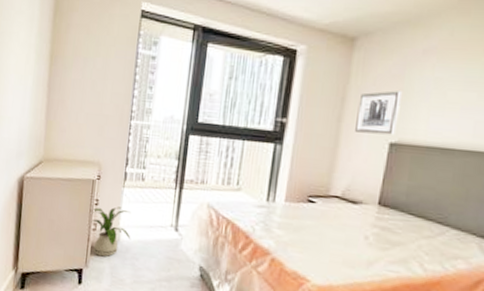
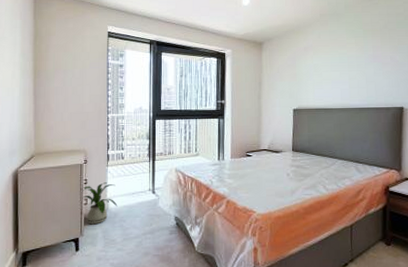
wall art: present [355,91,402,135] -> none [270,75,296,104]

